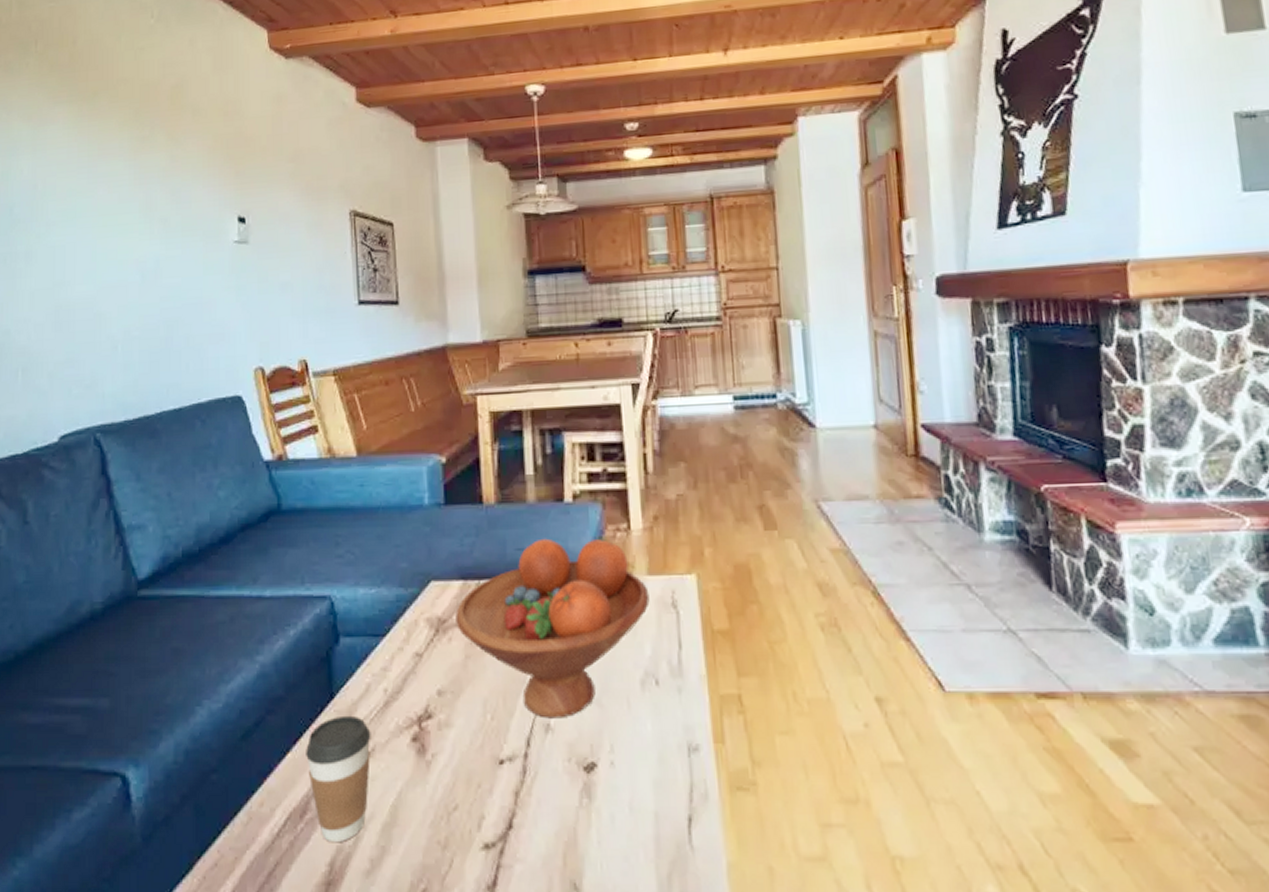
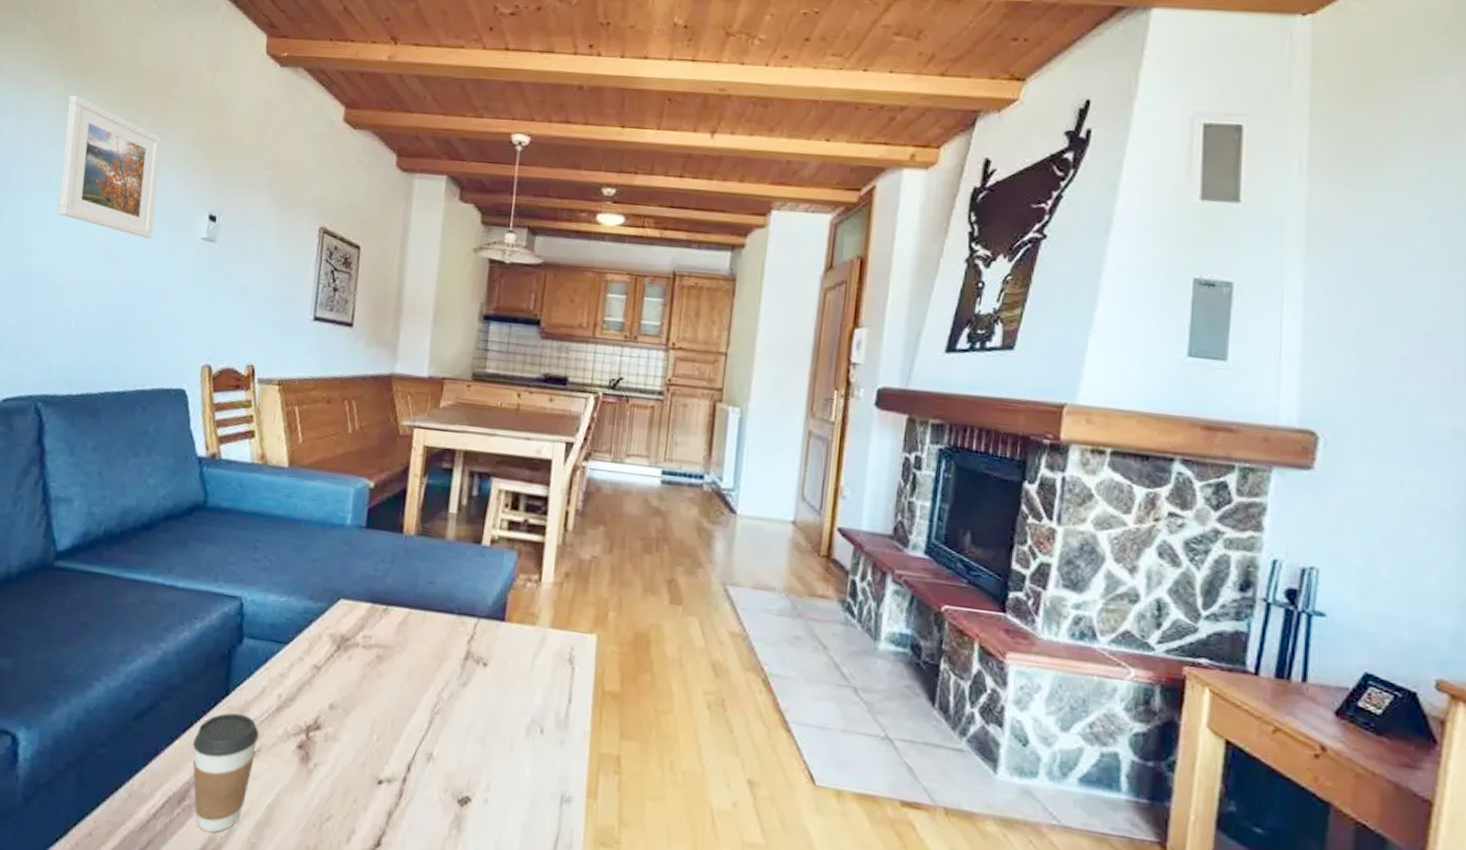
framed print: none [80,121,185,251] -> present [58,94,162,239]
fruit bowl: present [455,538,650,719] -> none [358,576,549,751]

